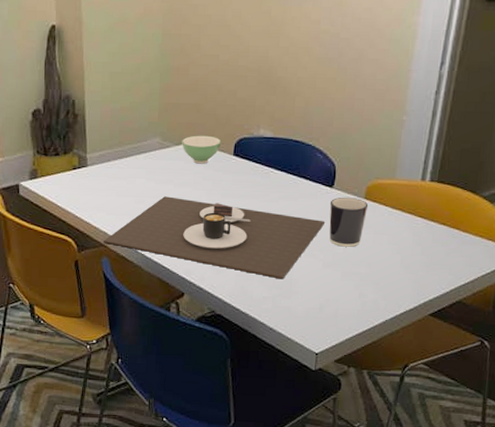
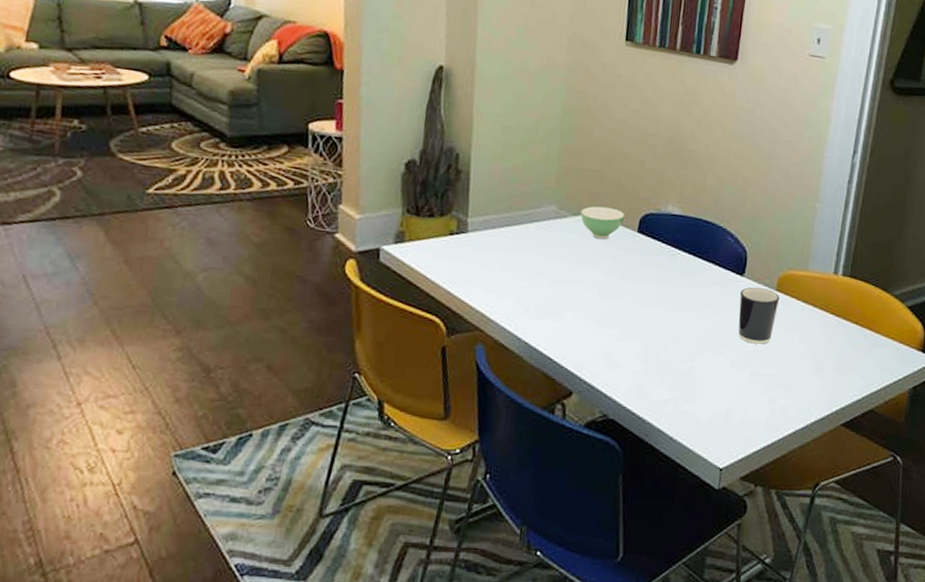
place setting: present [104,196,326,279] -> none [480,274,735,379]

